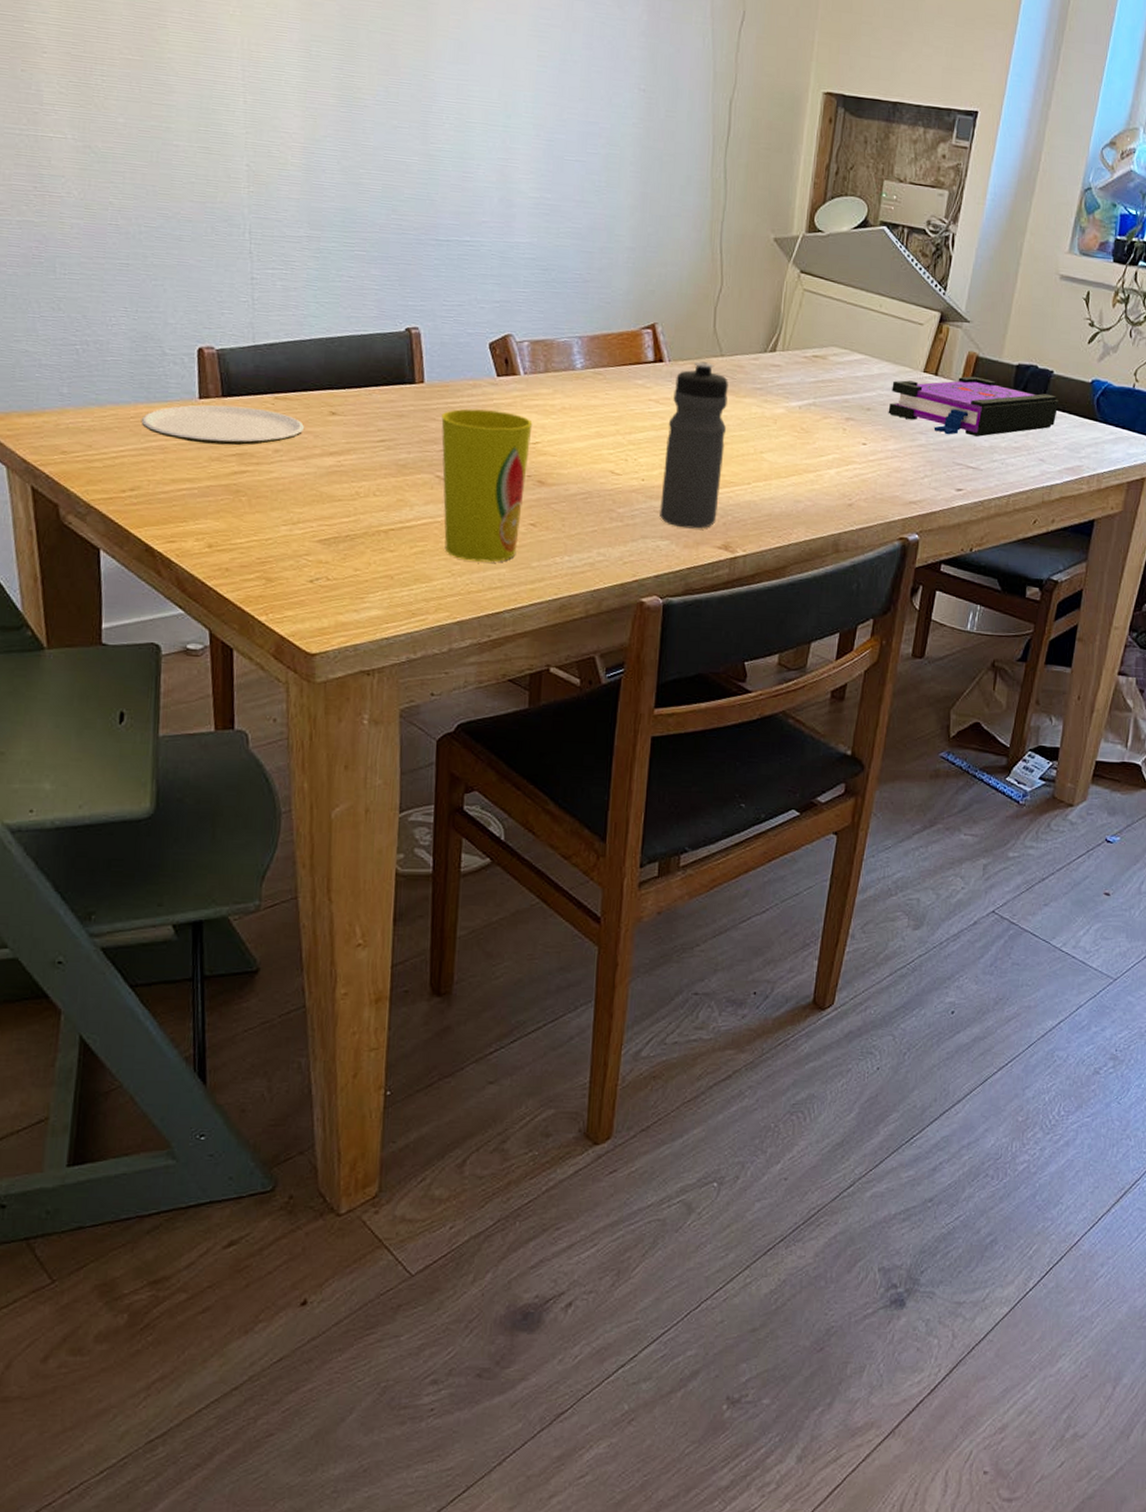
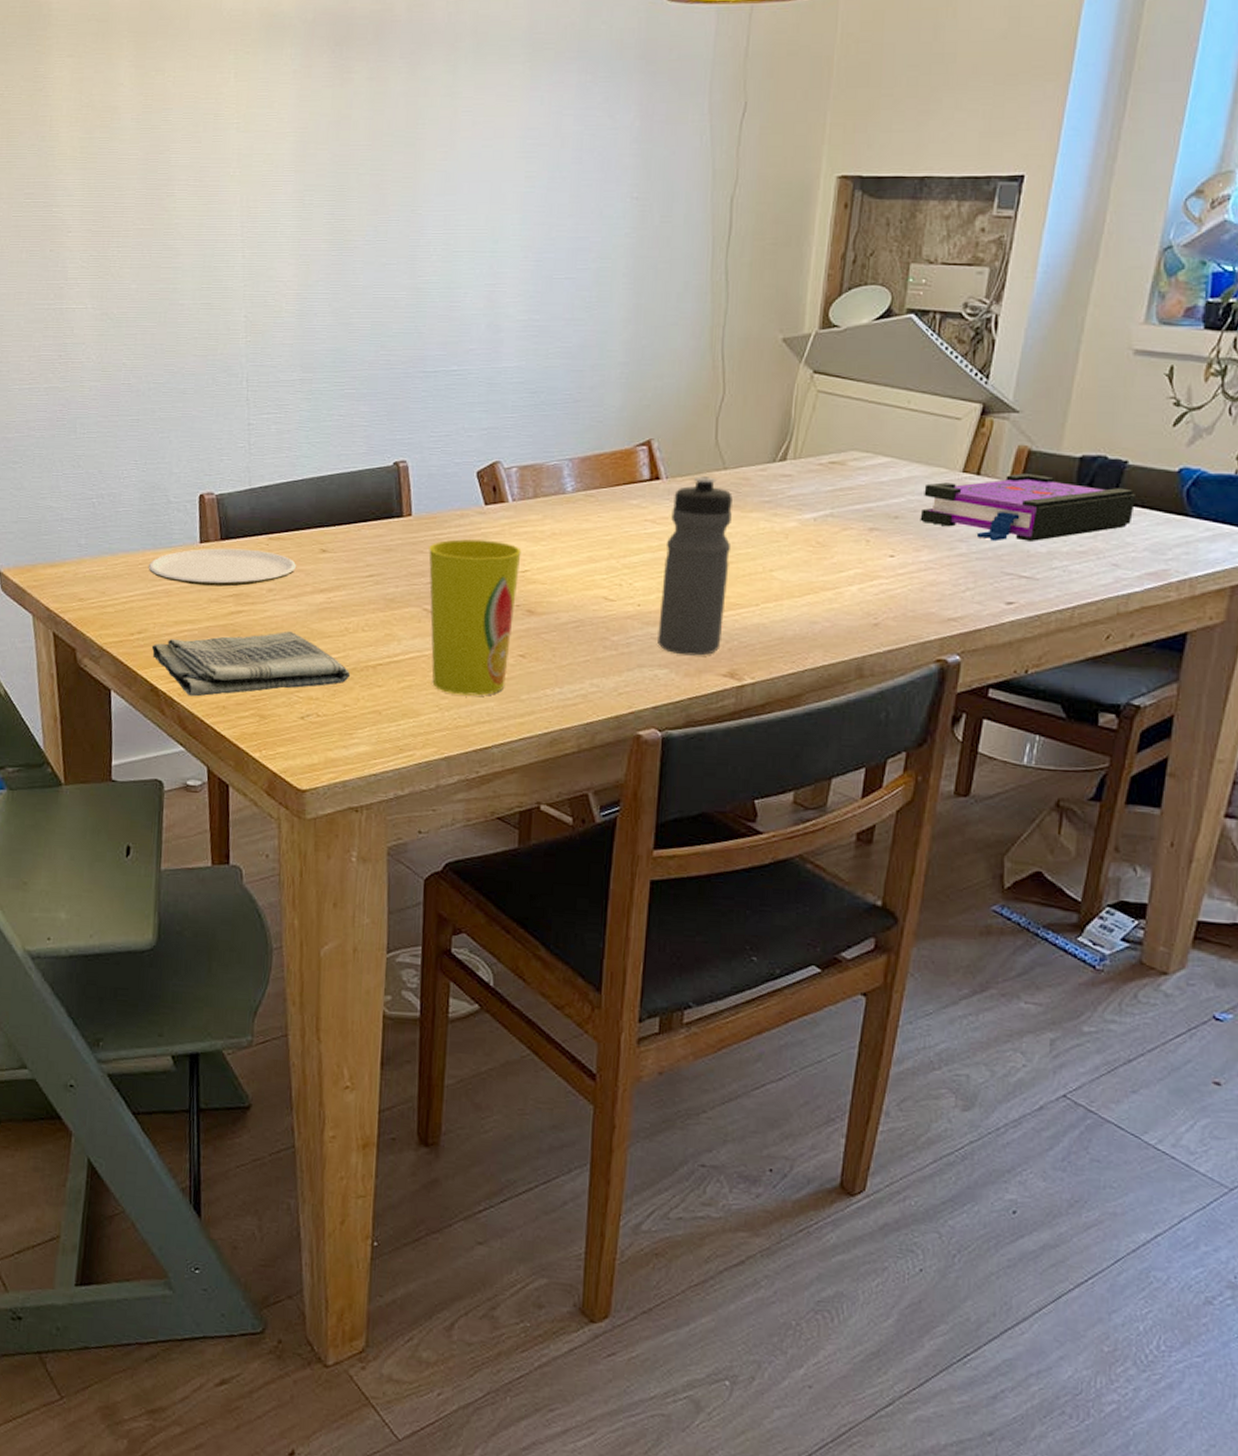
dish towel: none [145,493,362,558] -> present [151,630,351,697]

